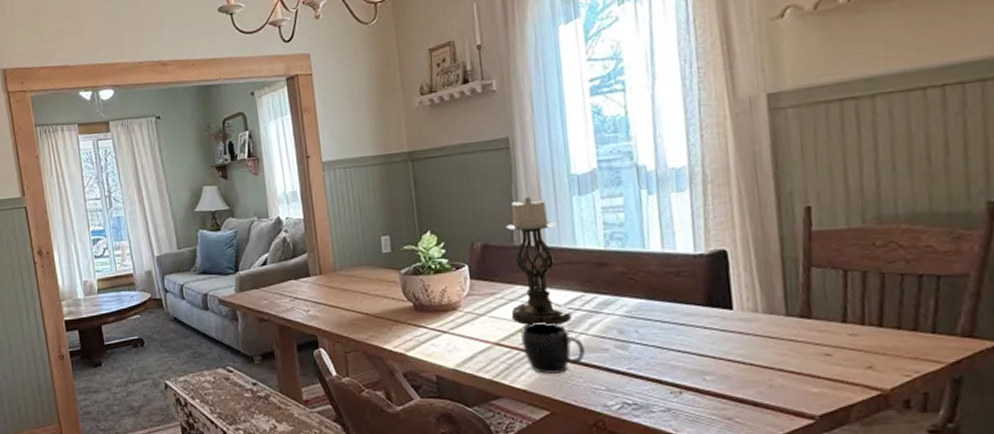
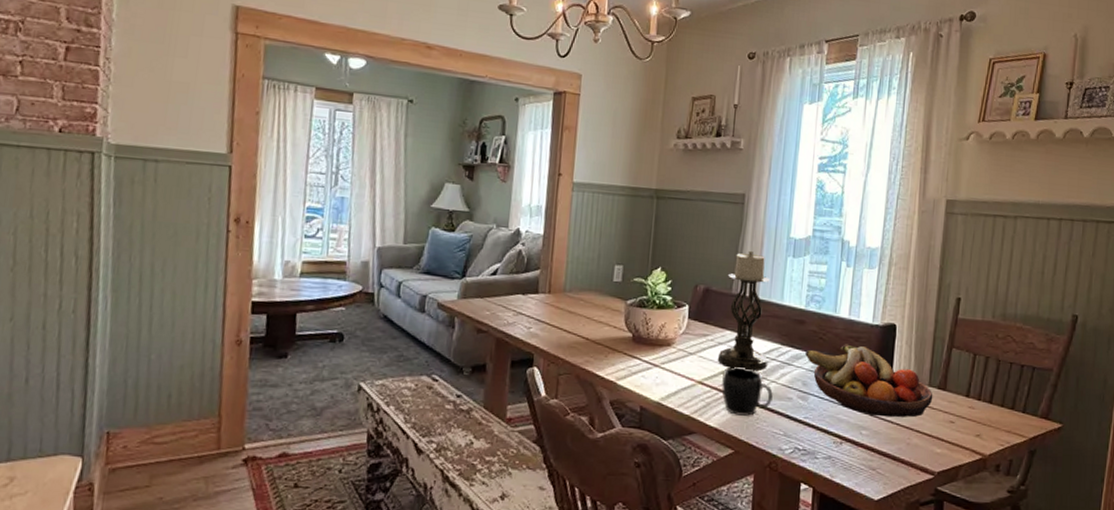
fruit bowl: none [615,281,795,359] -> present [805,344,933,418]

